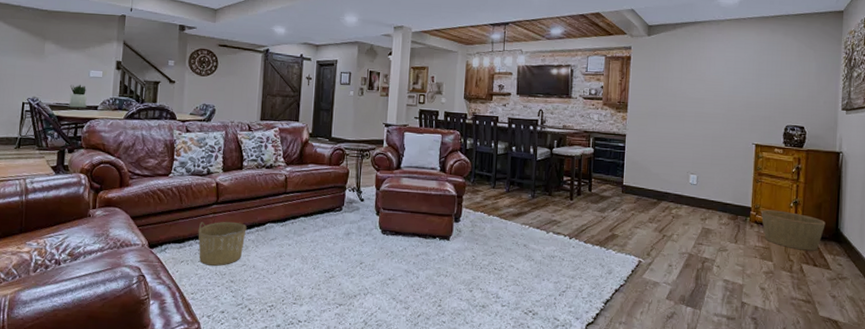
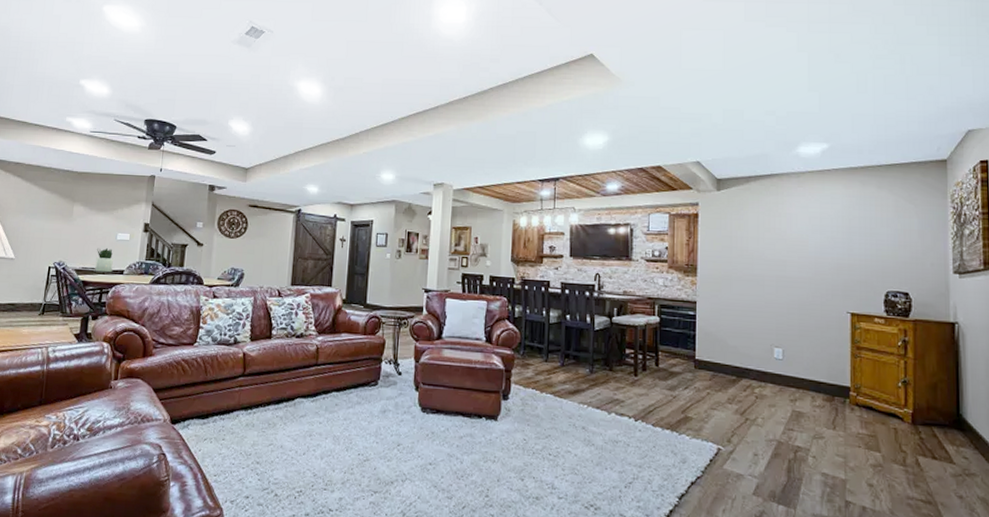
basket: present [198,221,247,266] -> none [222,395,275,445]
basket: present [761,209,826,251] -> none [862,390,944,441]

